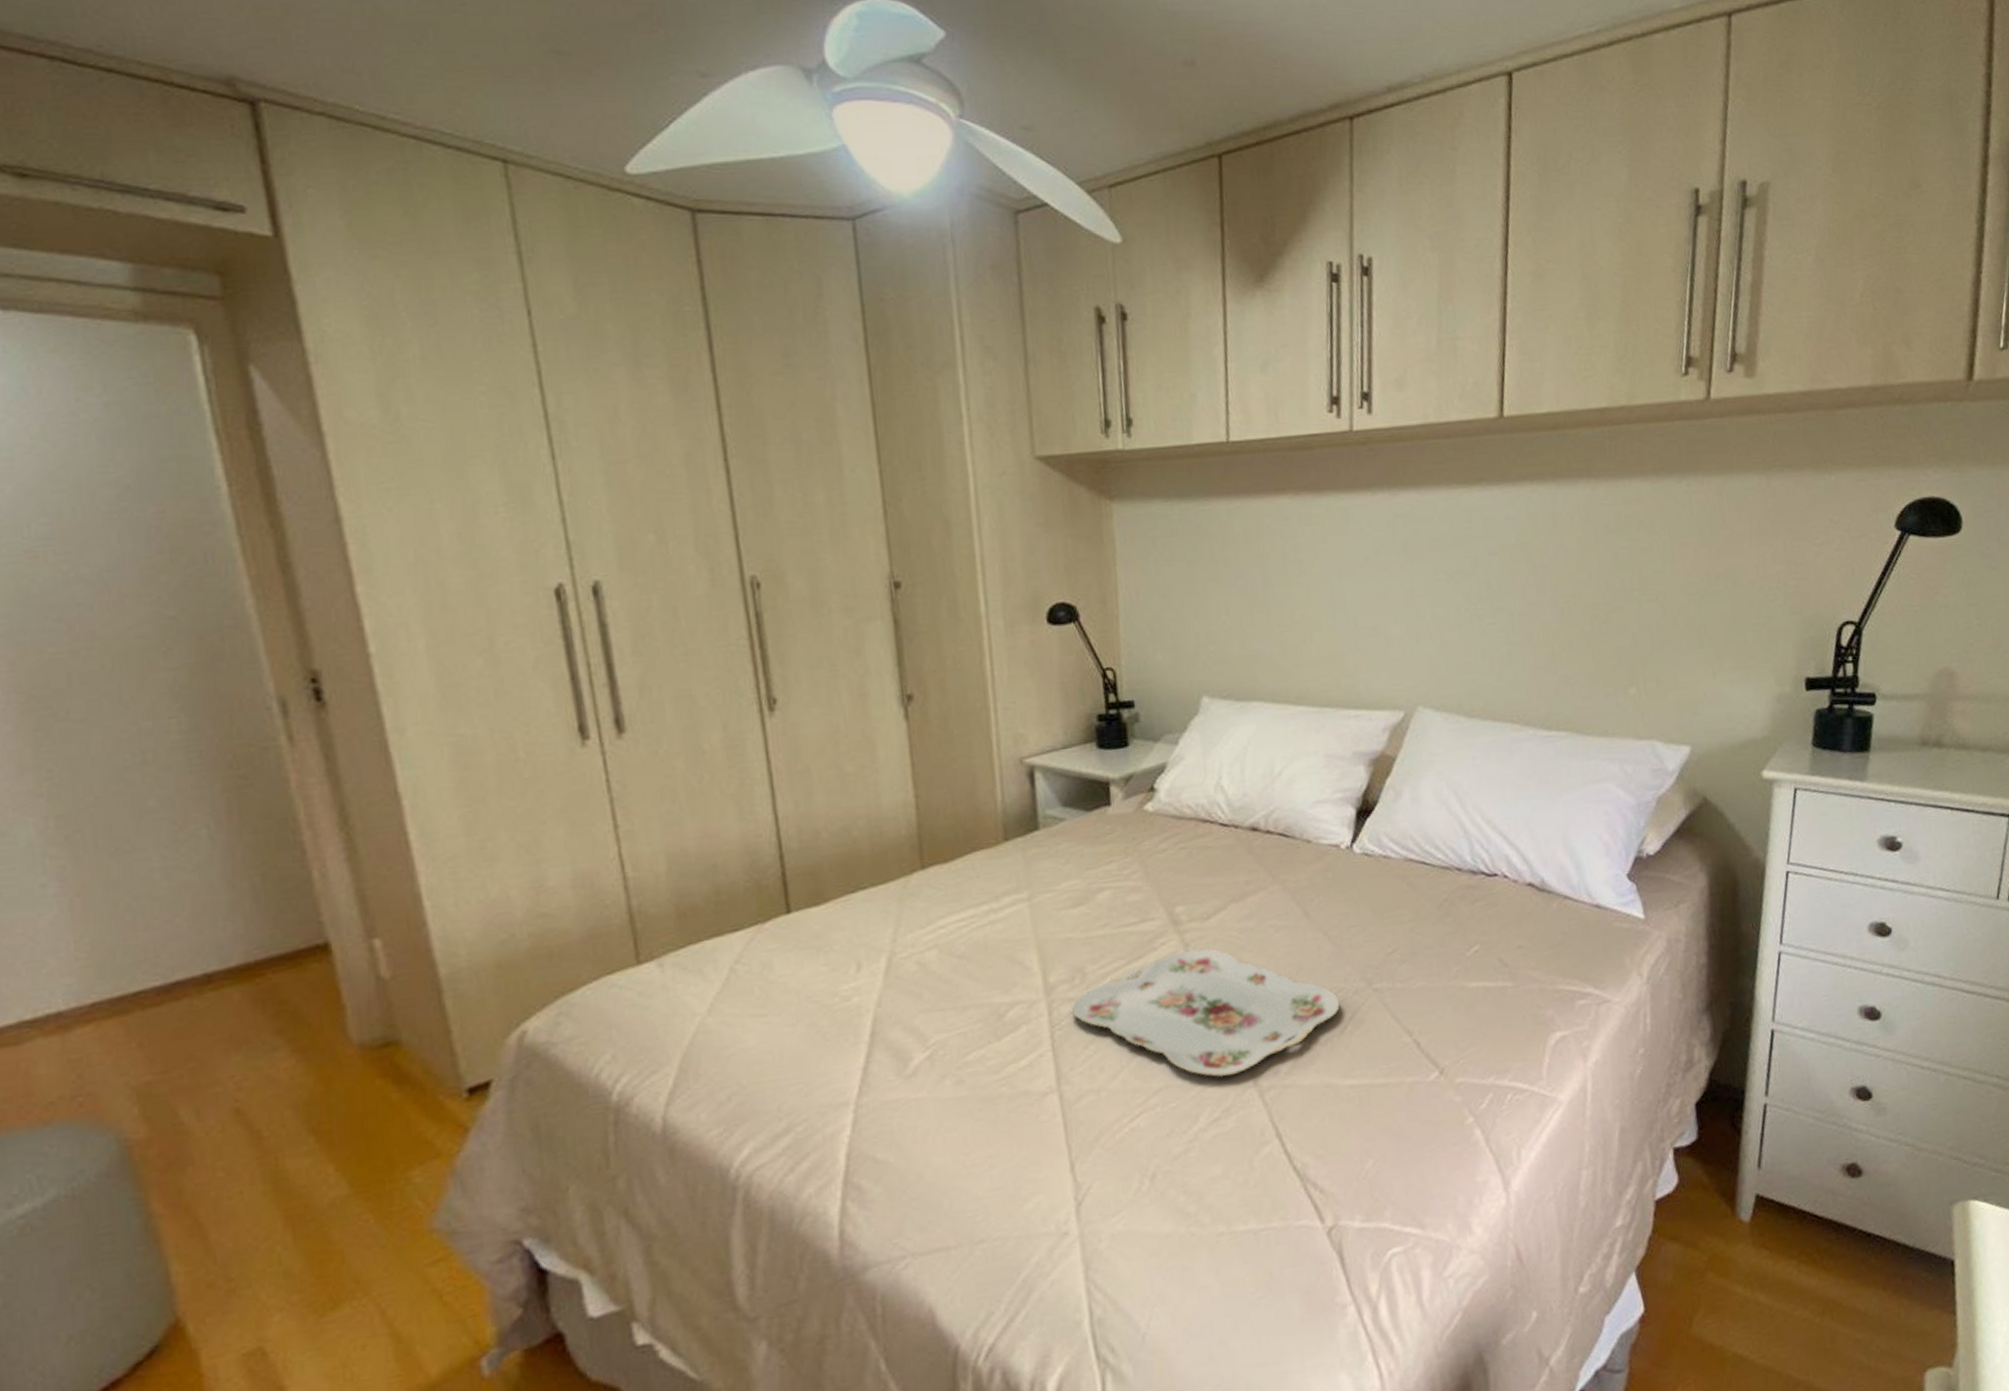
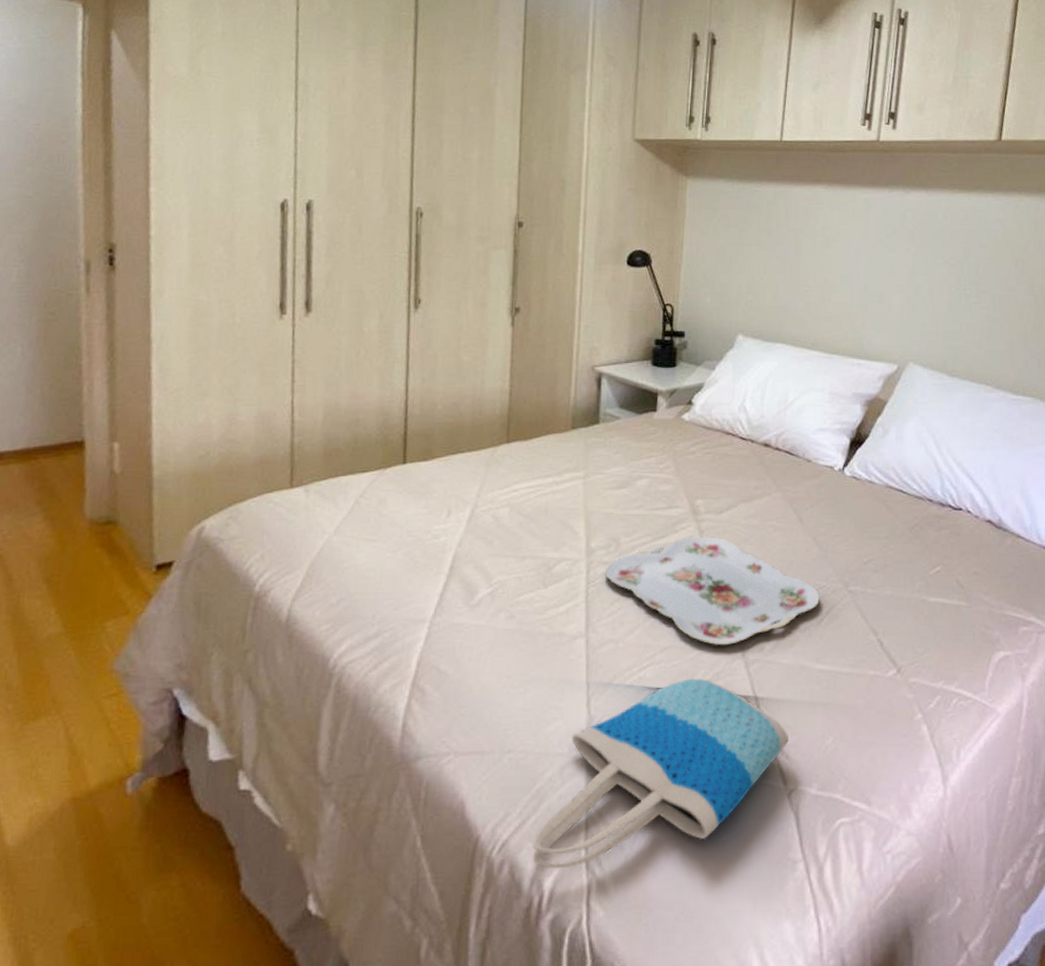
tote bag: none [1026,1117,1321,1367] -> present [532,678,788,869]

